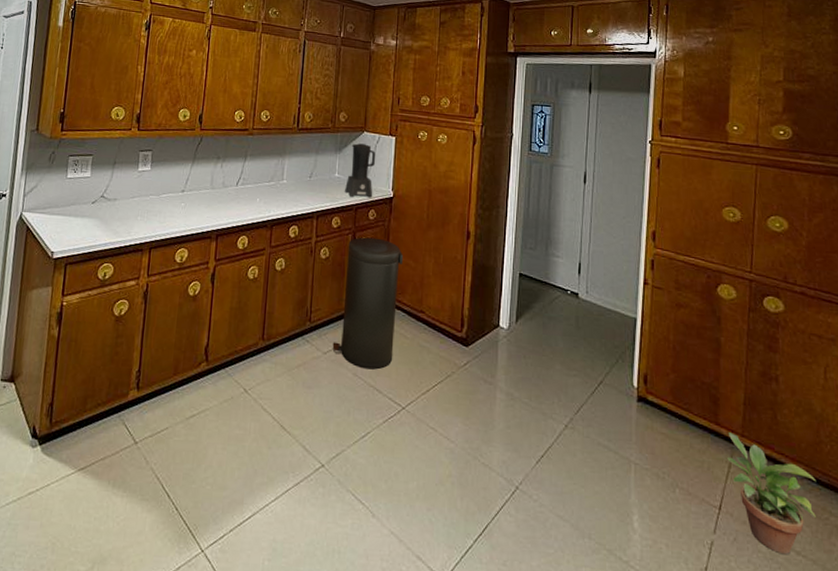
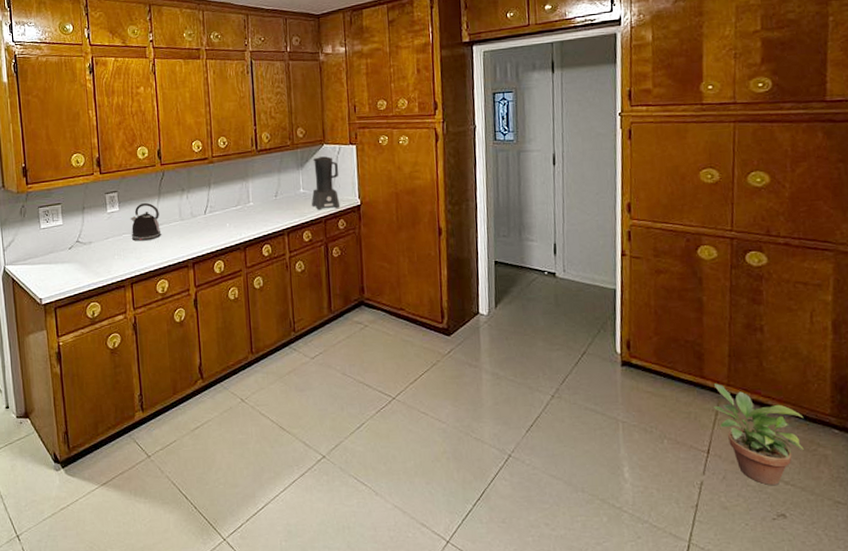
kettle: none [158,165,191,206] -> present [130,202,162,241]
pedal bin: present [332,237,404,370] -> none [319,246,379,368]

